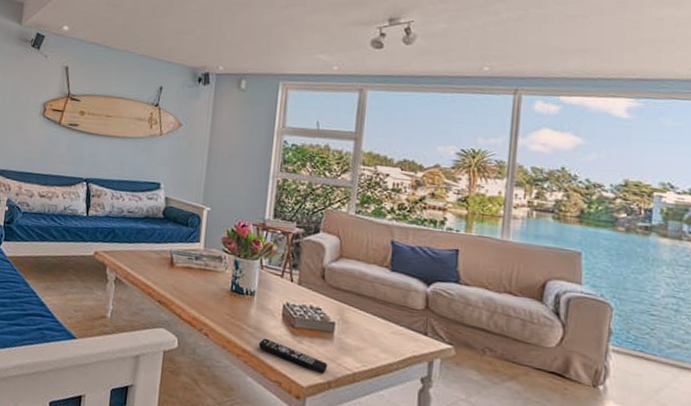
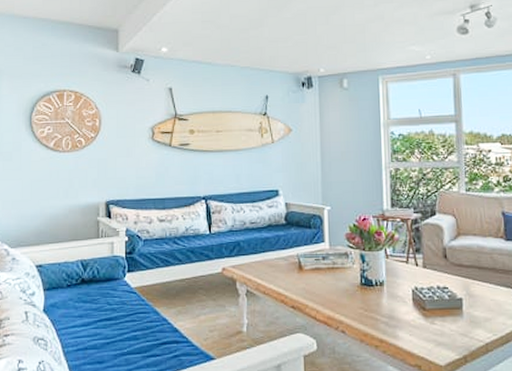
remote control: present [258,338,328,375] -> none [394,325,462,351]

